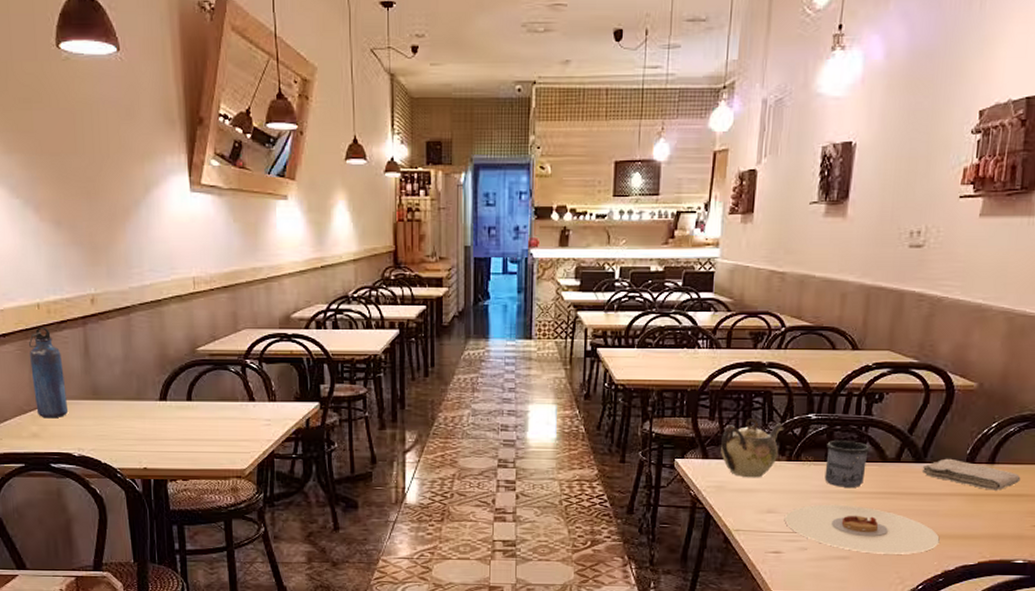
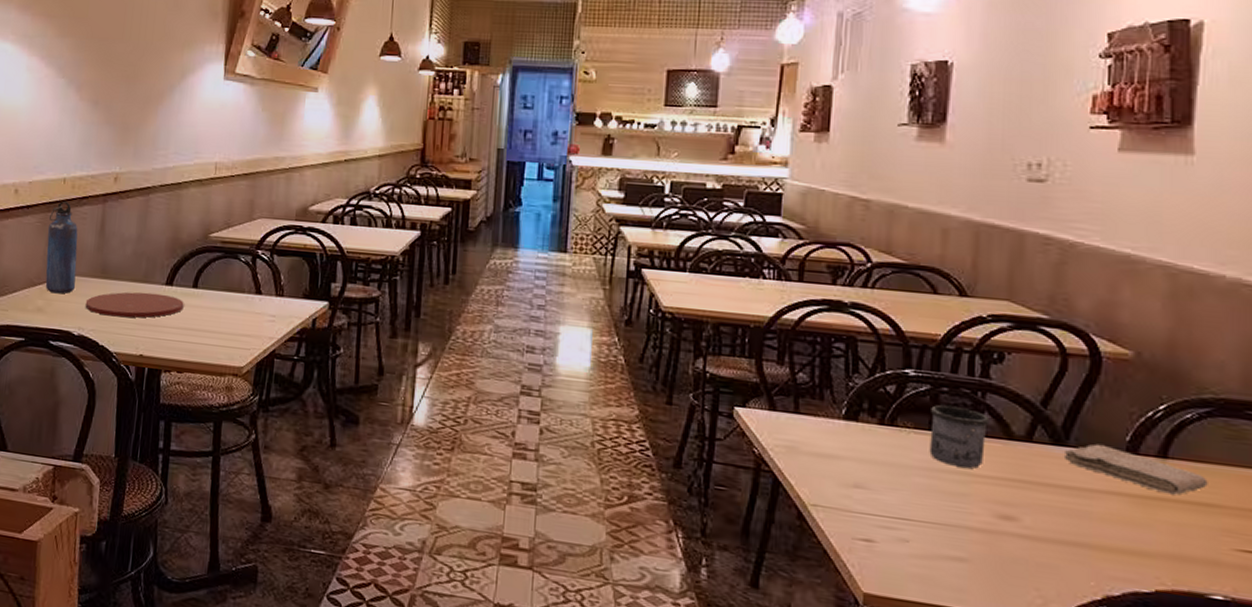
plate: none [81,409,181,435] -> present [85,292,184,318]
teapot: present [721,418,785,478] -> none [792,367,874,442]
plate: present [784,504,940,554] -> none [876,484,1096,567]

